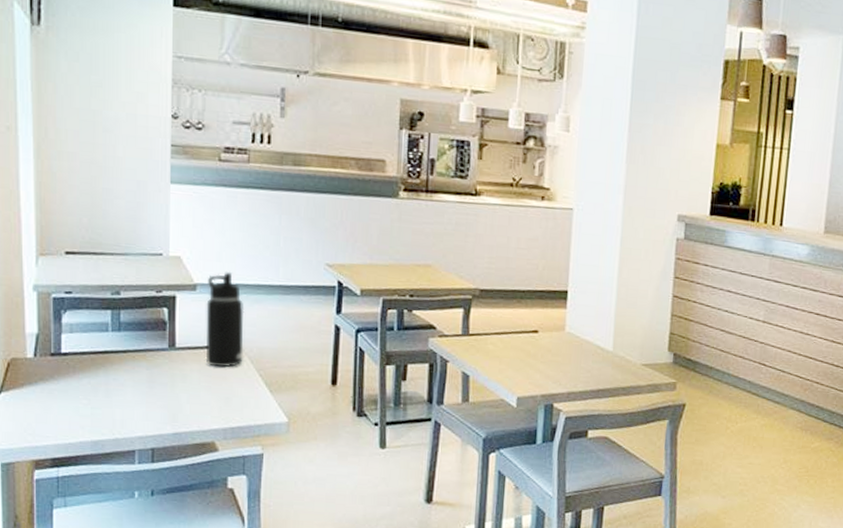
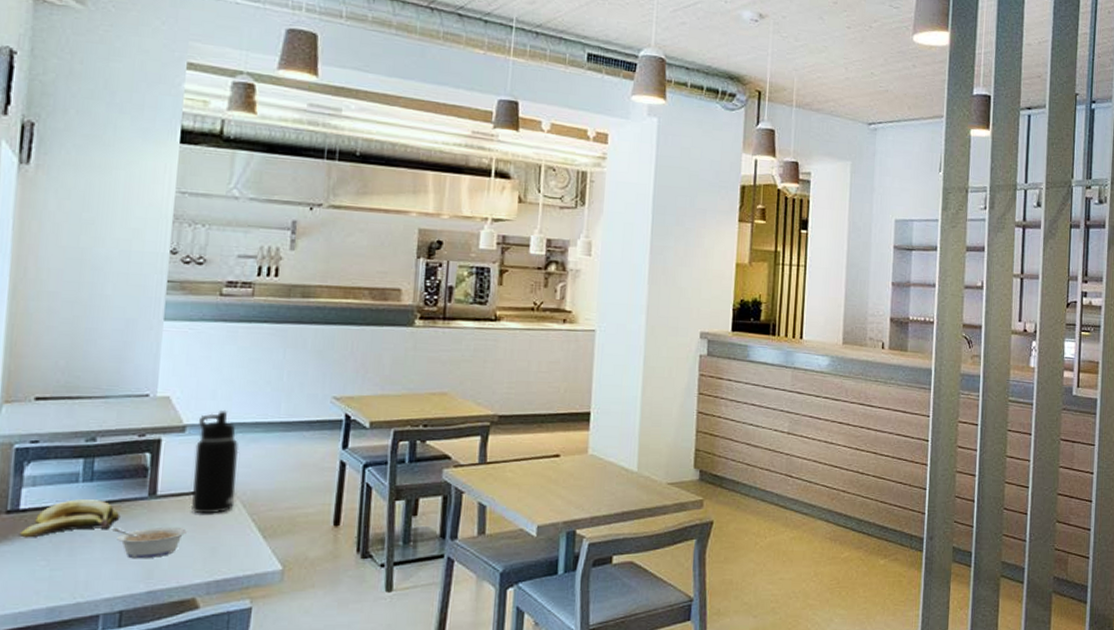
banana: none [63,347,146,379] -> present [19,499,121,538]
legume: none [140,374,203,404] -> present [112,526,187,559]

